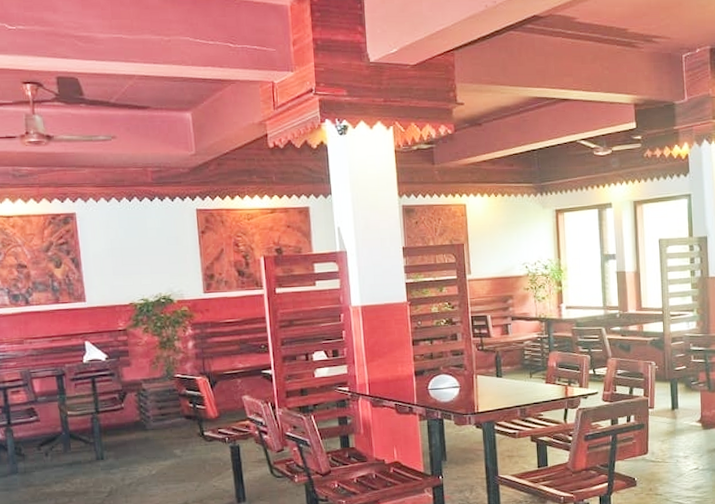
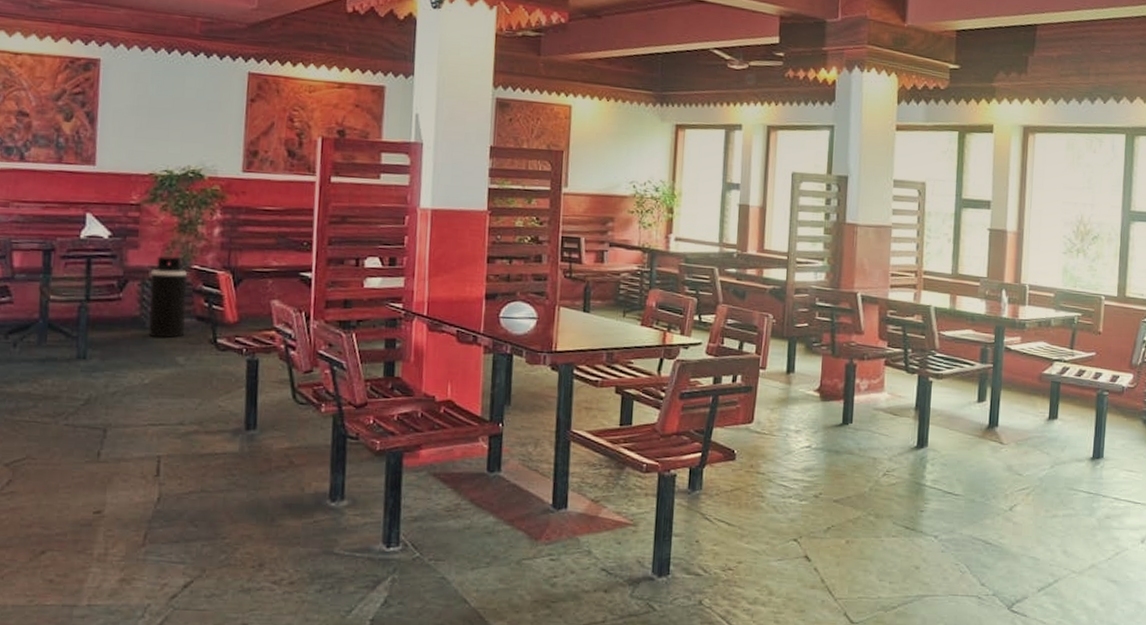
trash can: none [144,368,178,437] -> present [148,255,188,339]

